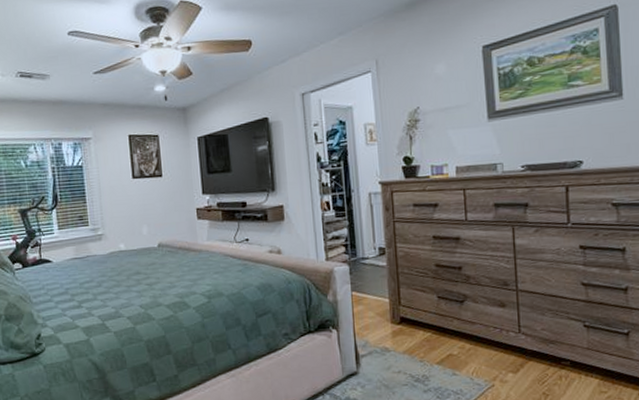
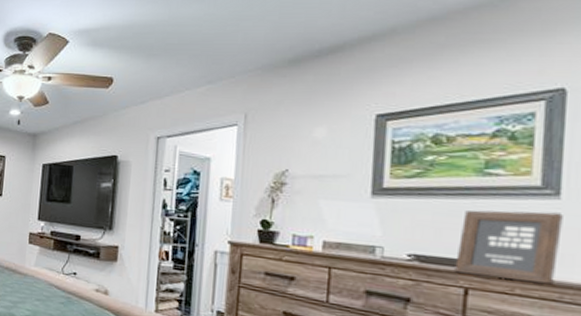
picture frame: none [556,110,627,175] -> present [455,210,563,286]

